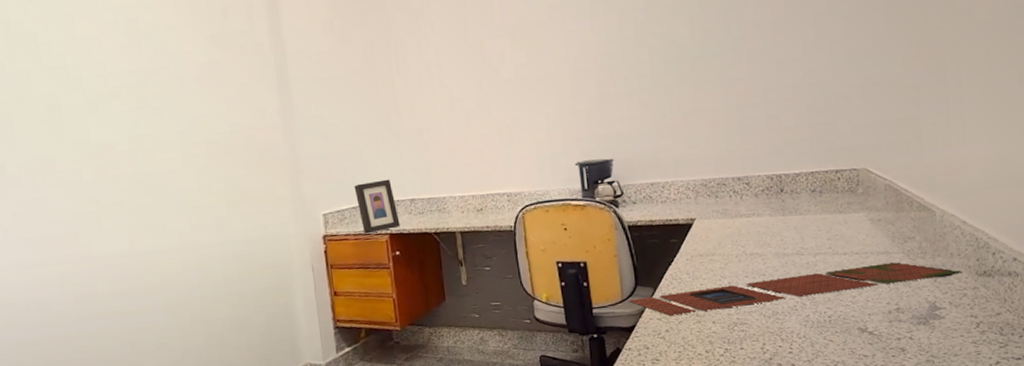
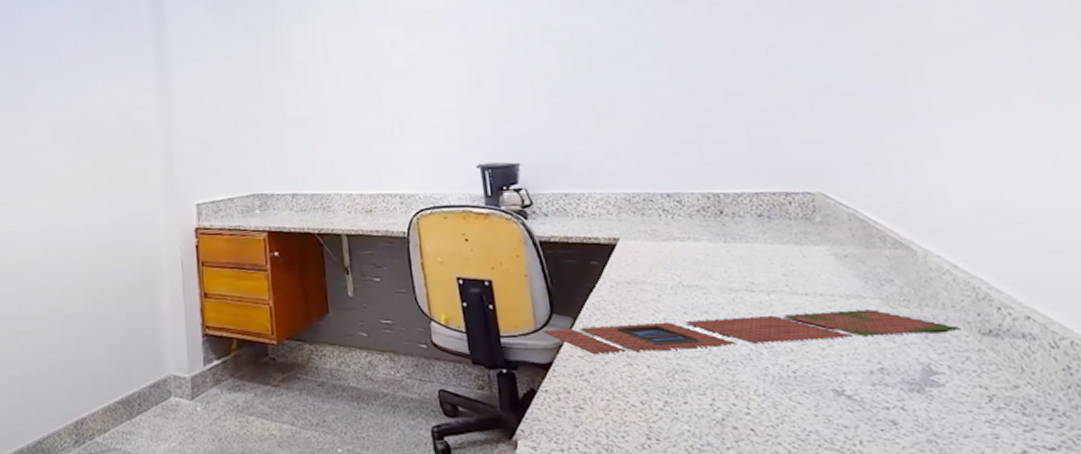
picture frame: present [354,179,400,234] -> none [231,170,280,230]

